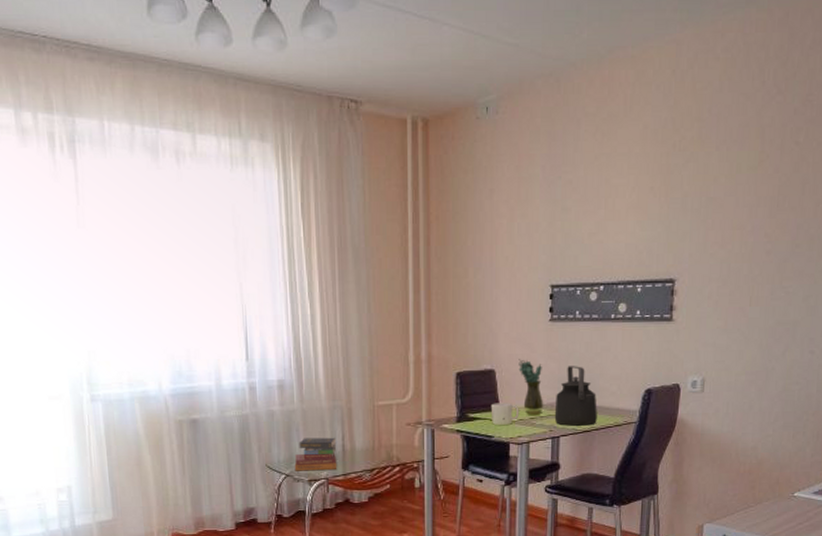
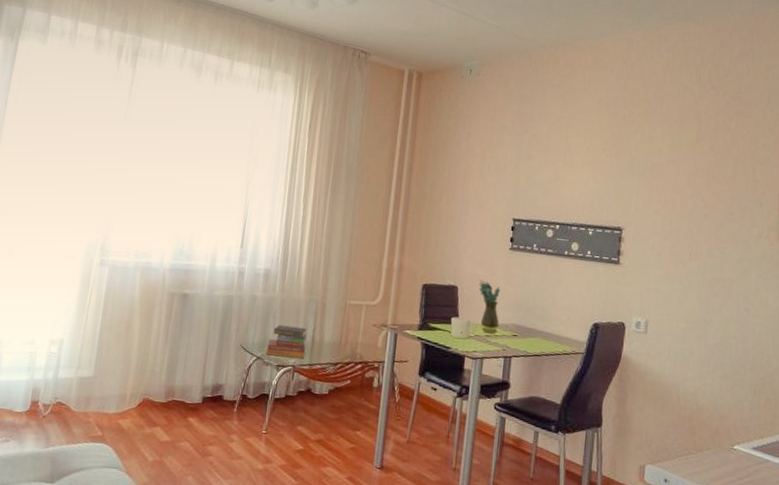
kettle: present [554,366,597,426] -> none [508,292,548,350]

